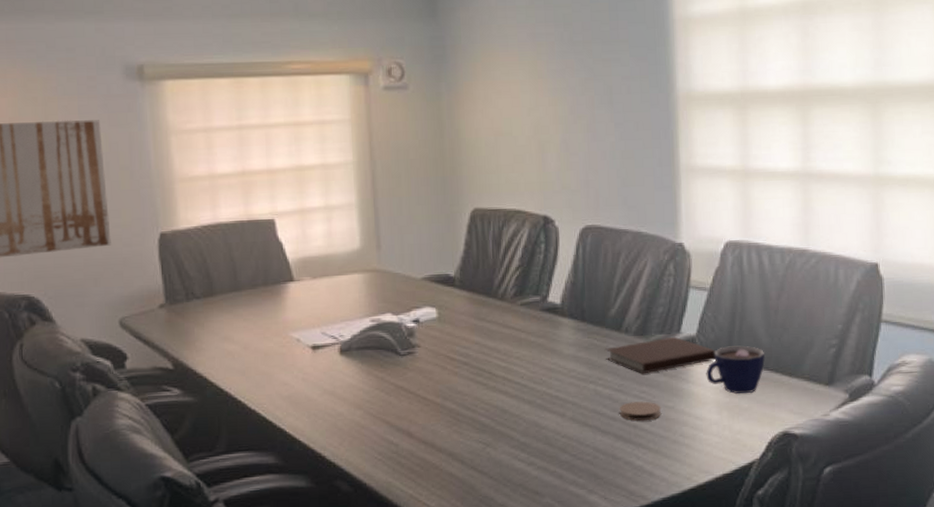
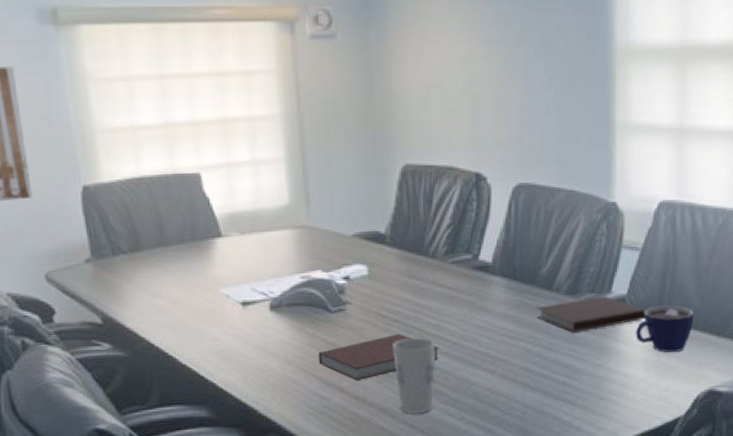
notebook: none [387,377,509,425] -> present [318,334,440,380]
cup: none [461,380,505,459] -> present [392,338,435,414]
coaster: present [619,401,662,421] -> none [548,359,591,378]

